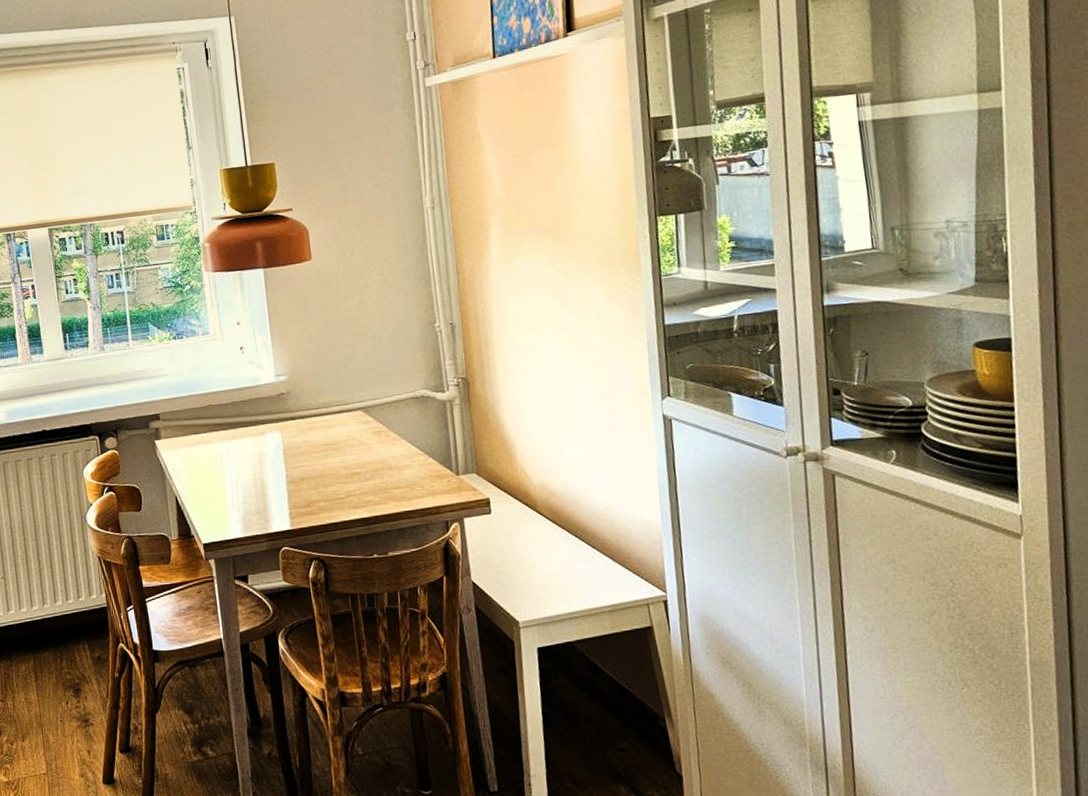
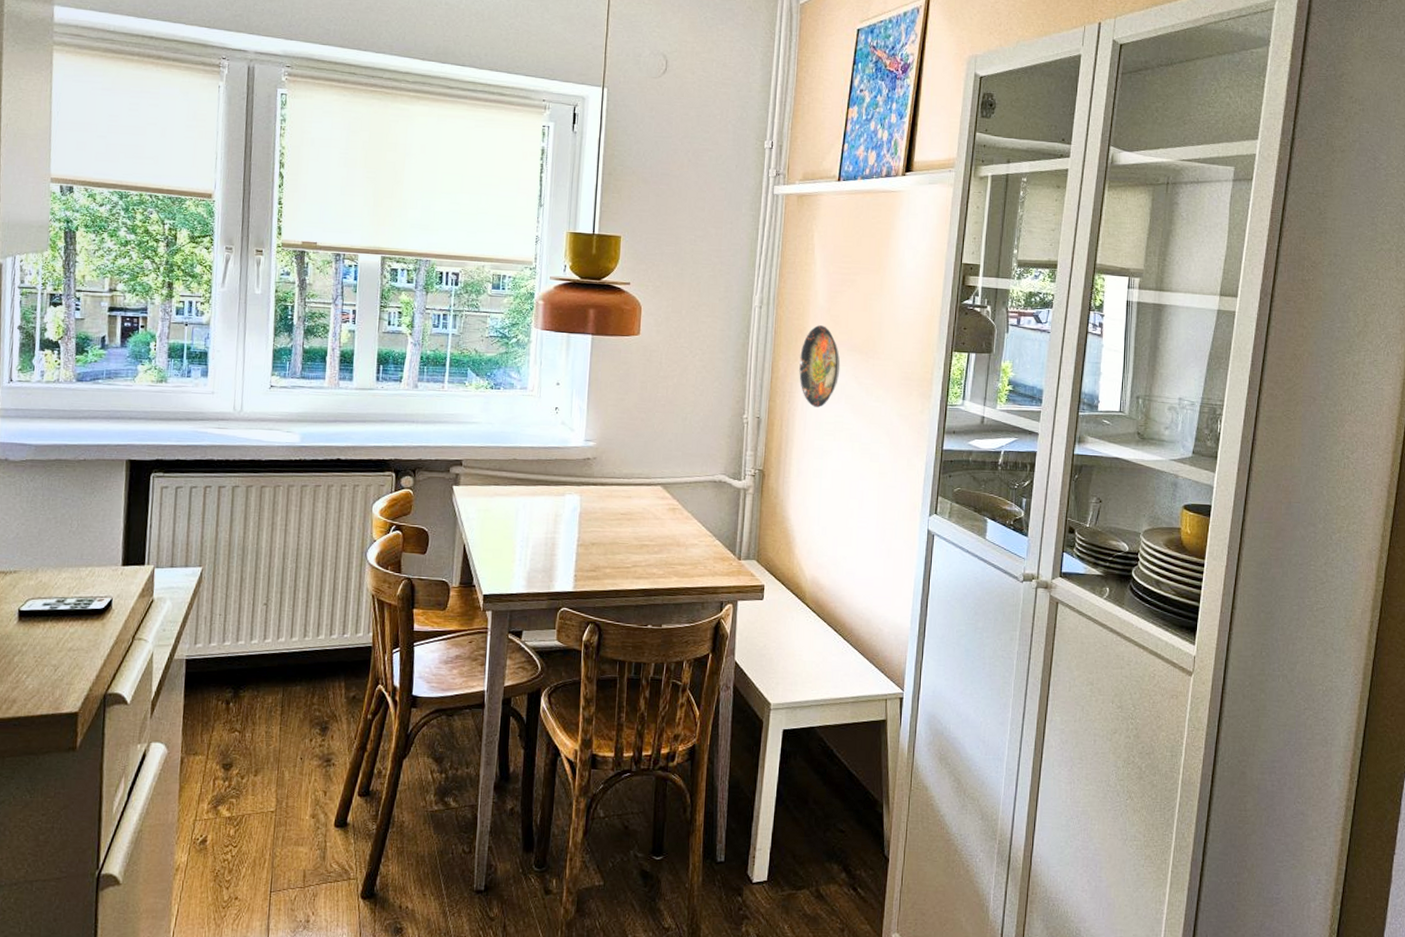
decorative plate: none [484,214,532,303] -> present [799,325,841,407]

